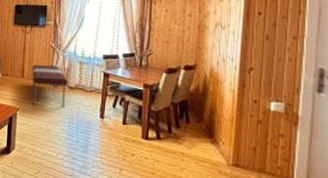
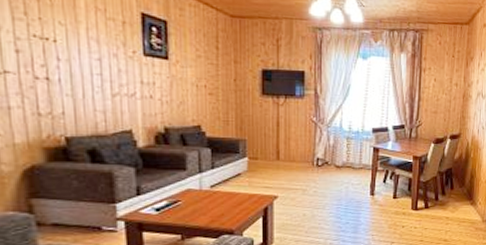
bench: present [32,65,68,107] -> none [290,144,334,191]

